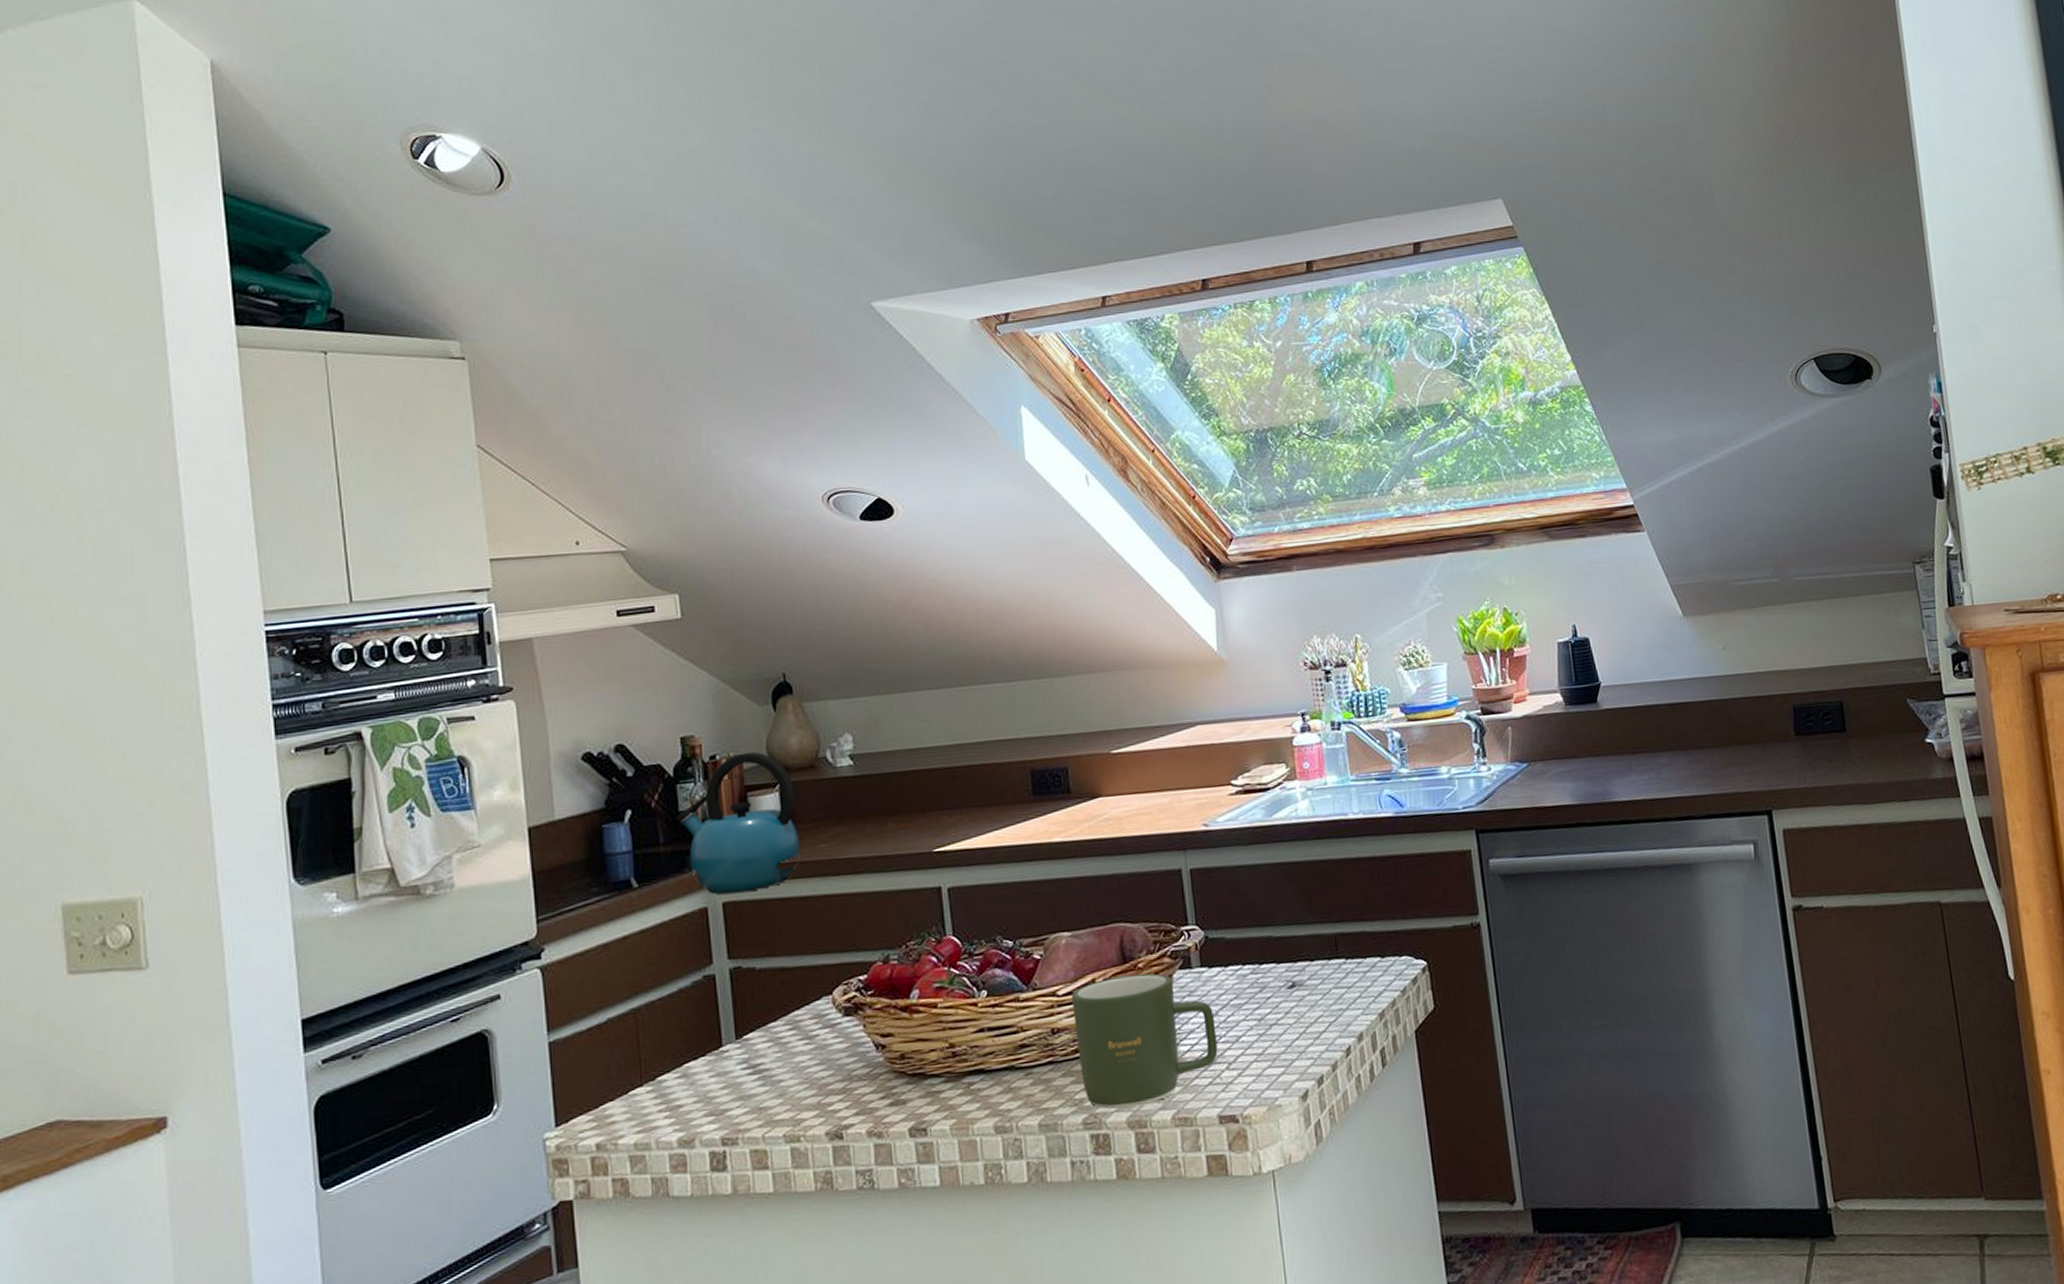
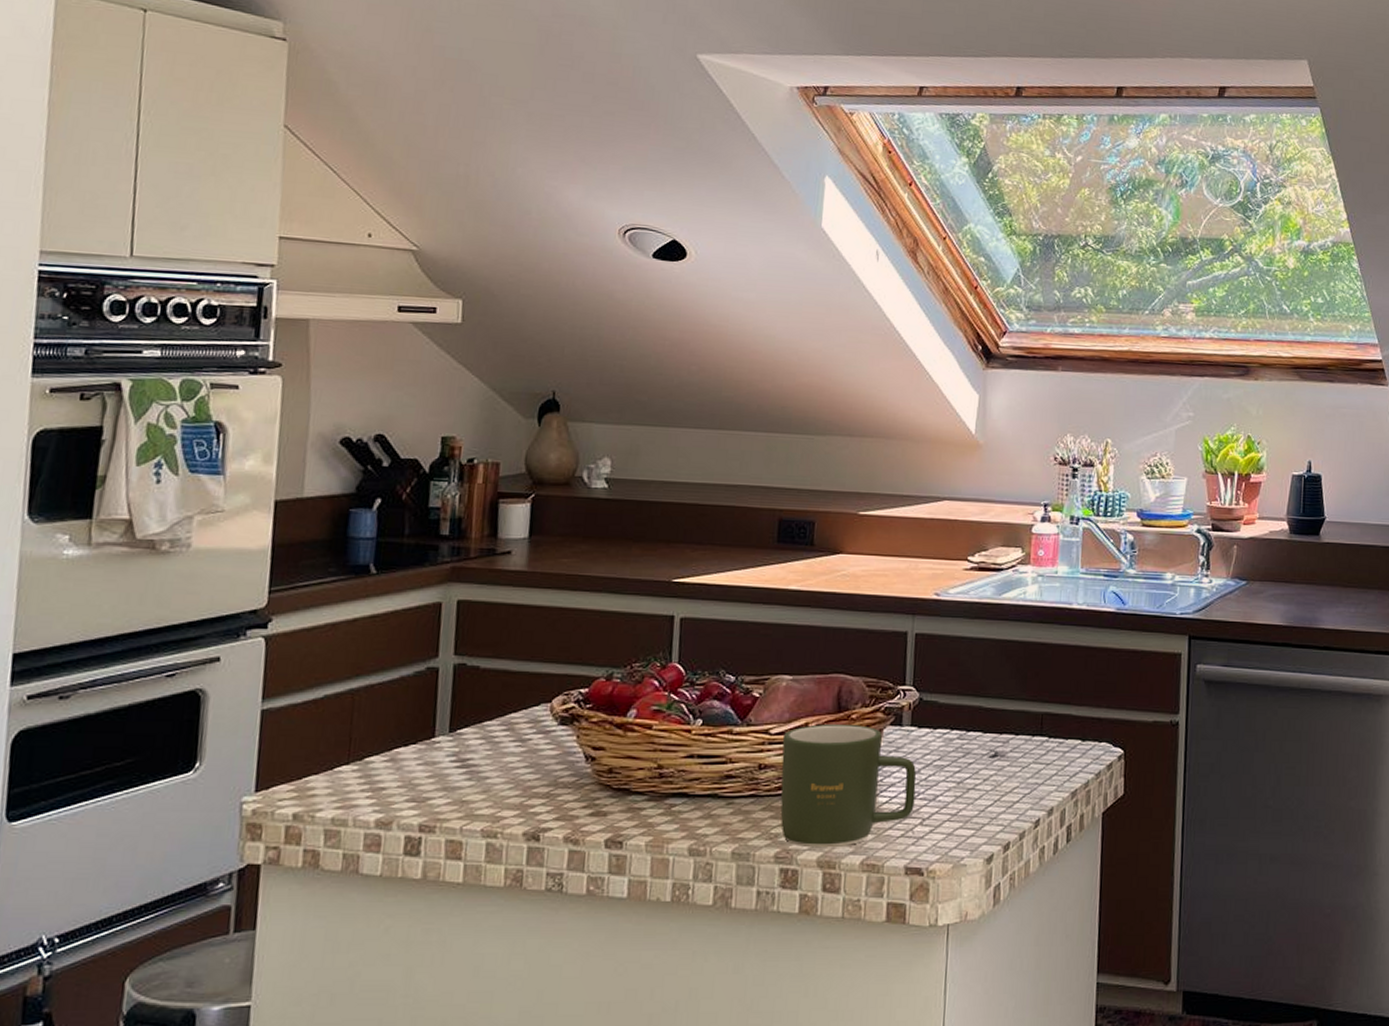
kettle: present [676,752,801,895] -> none [424,460,547,594]

